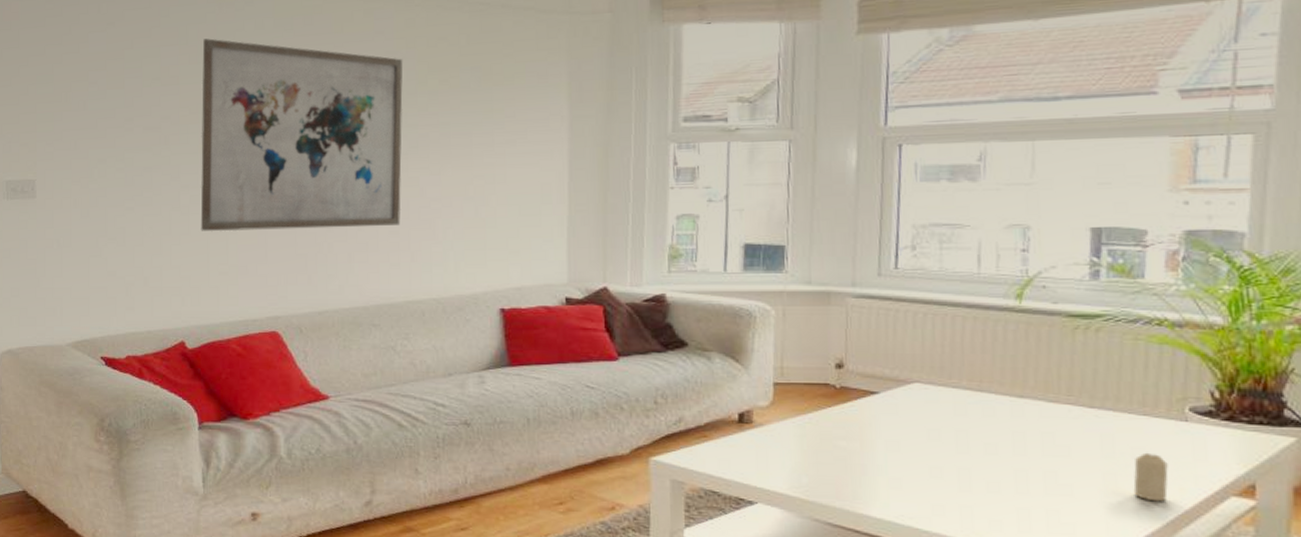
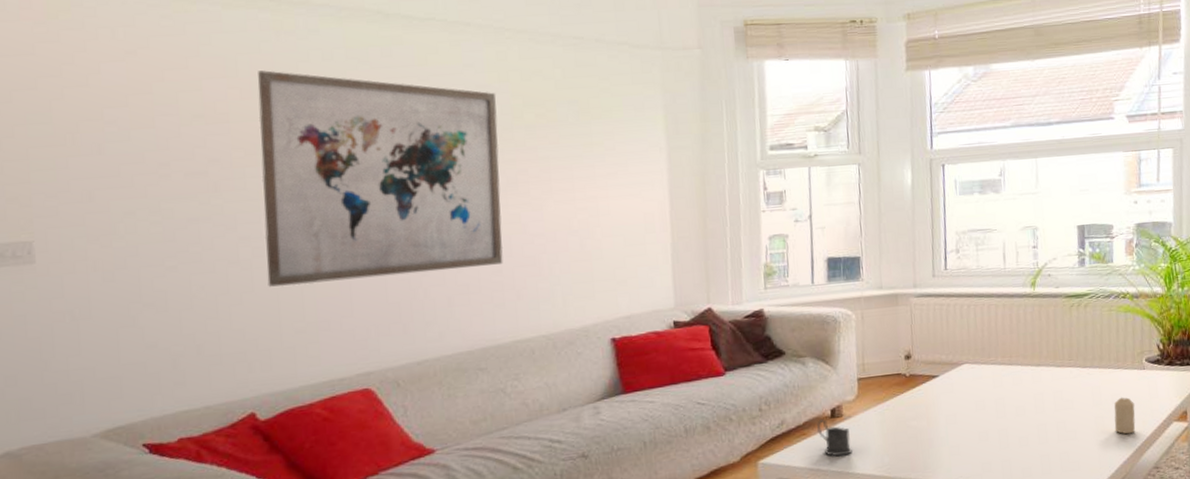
mug: none [721,423,762,468] -> present [817,419,852,457]

